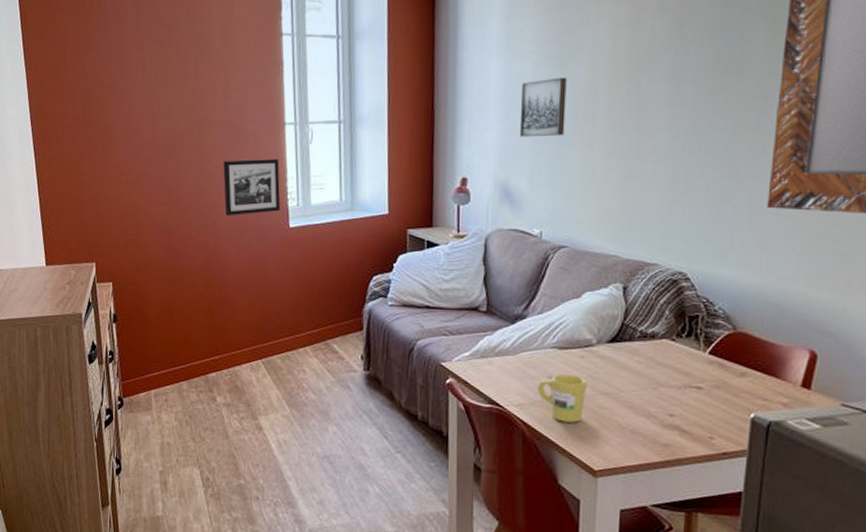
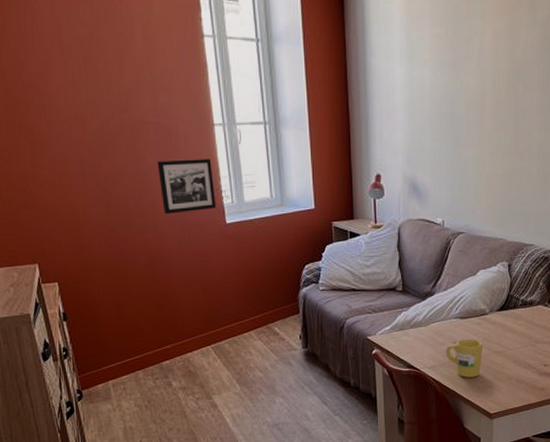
wall art: present [519,77,567,137] -> none [422,84,459,138]

